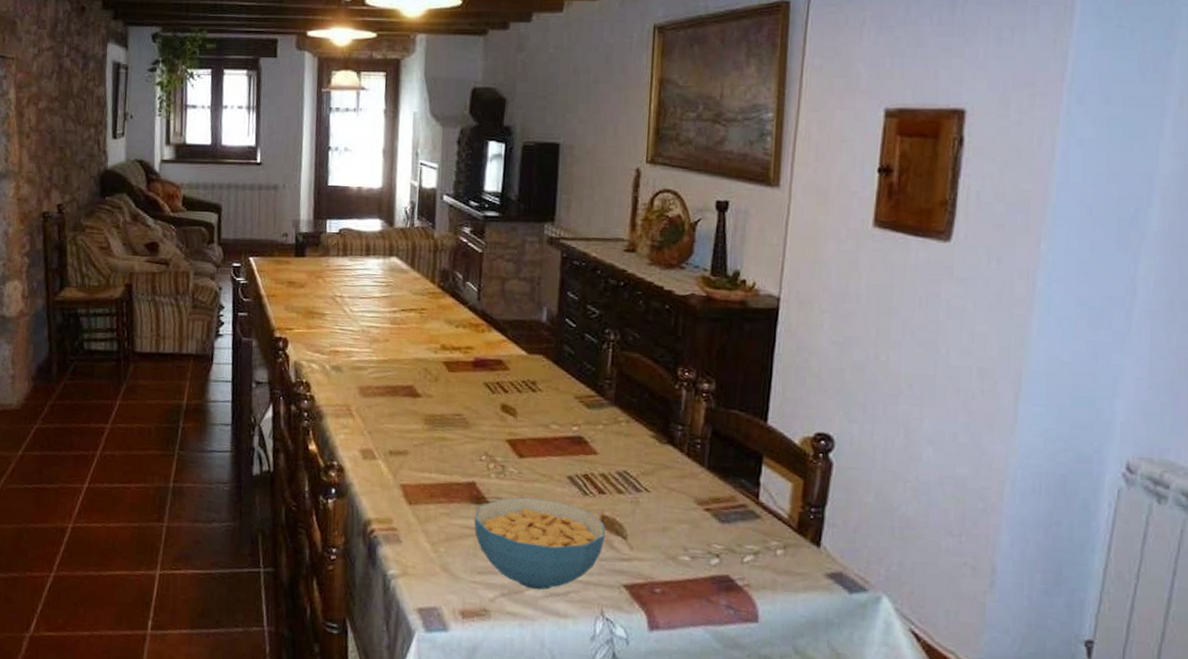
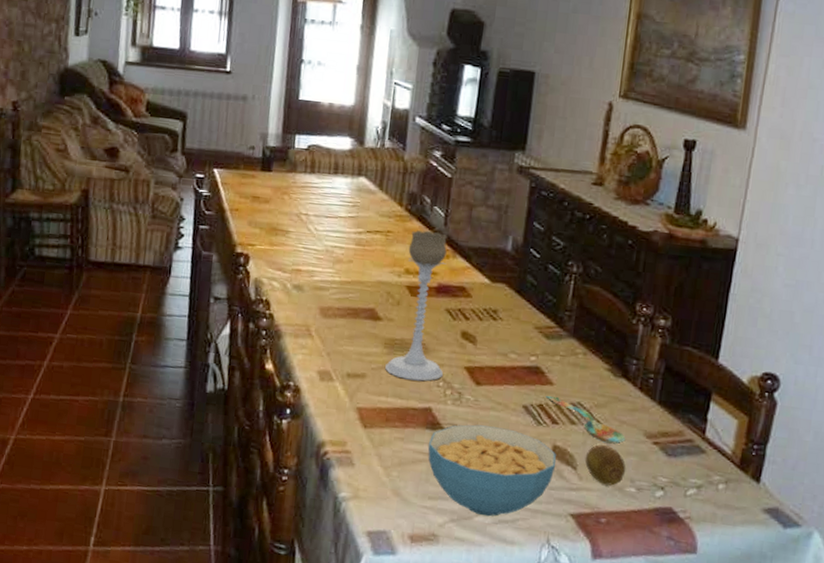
candle holder: none [427,306,485,456] -> present [385,230,447,381]
spoon: none [591,466,676,512] -> present [546,396,626,445]
fruit: none [635,513,678,555] -> present [584,444,626,486]

